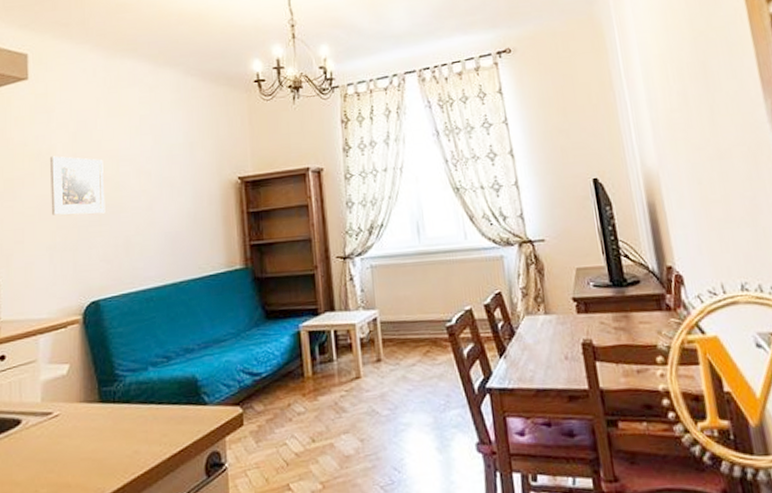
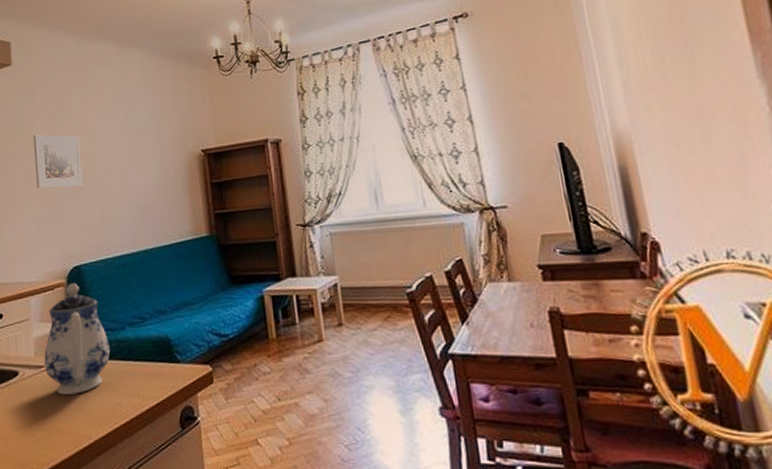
teapot: none [52,319,130,444] -> present [44,283,111,395]

